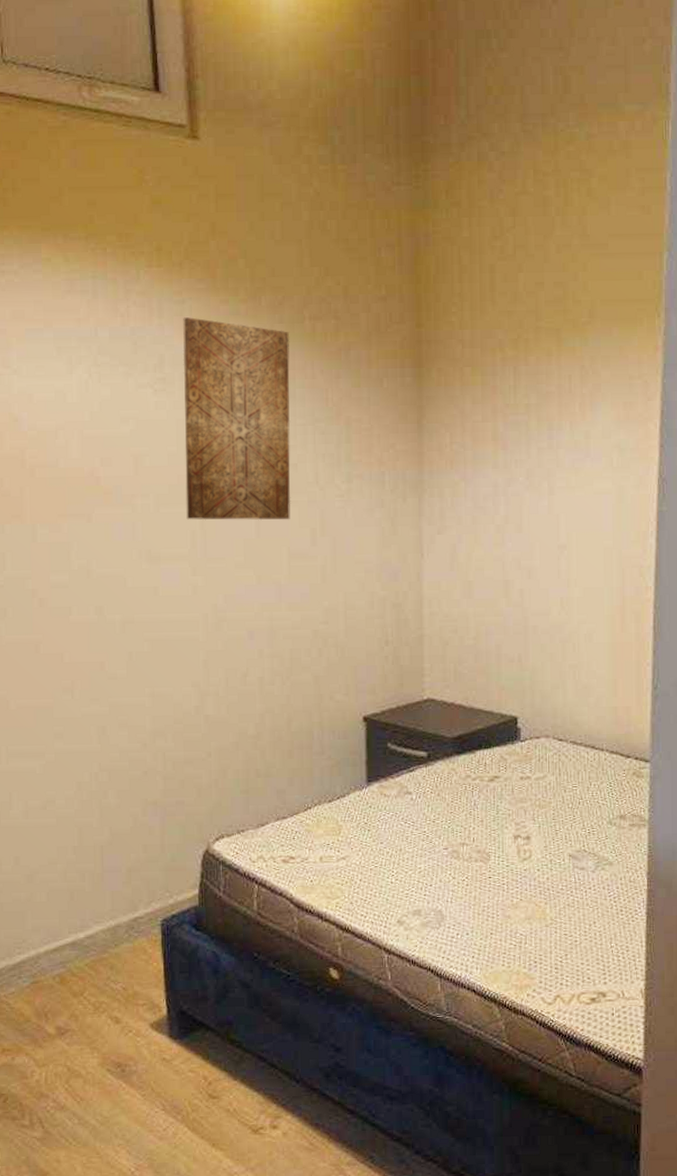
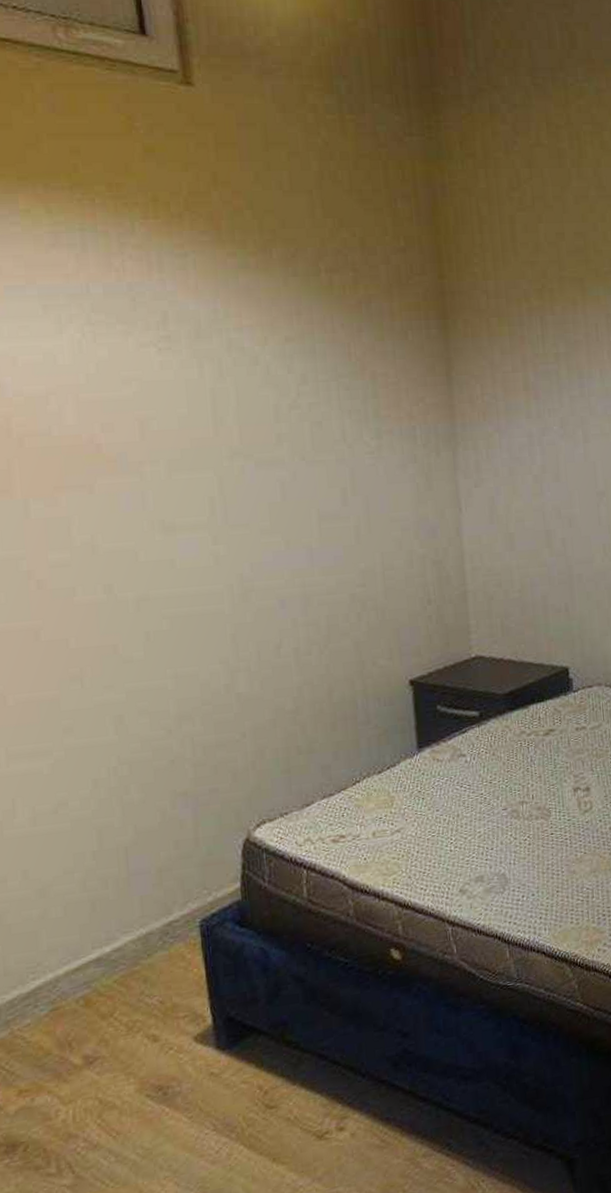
wall art: present [182,317,291,521] -> none [186,271,318,486]

